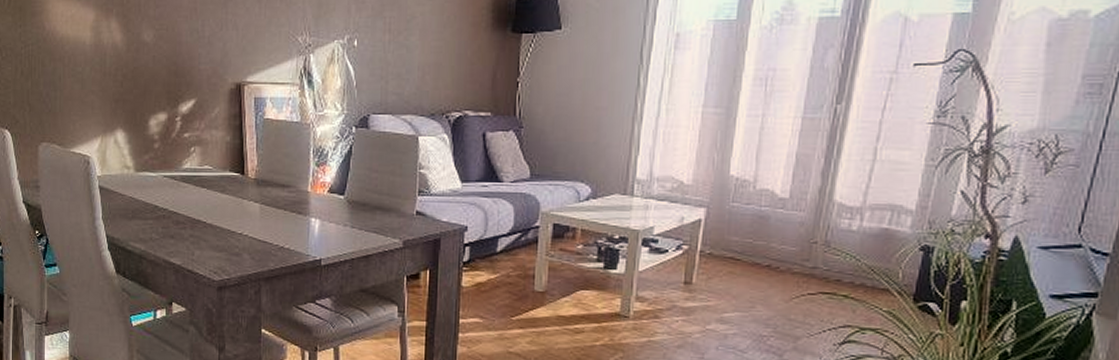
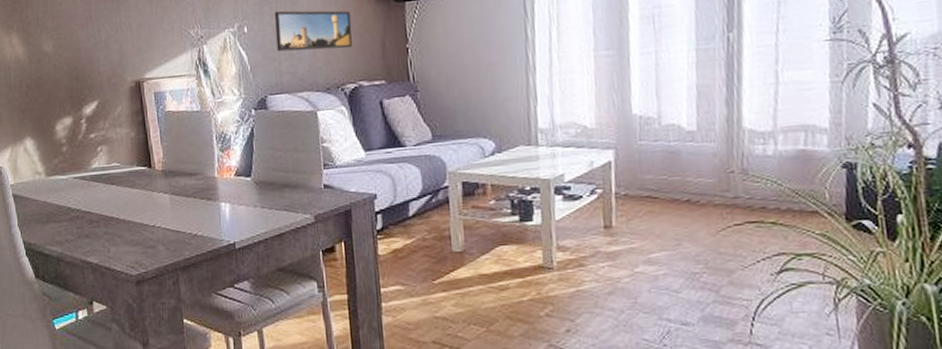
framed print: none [386,27,465,75] -> present [274,10,353,52]

